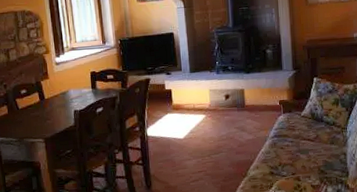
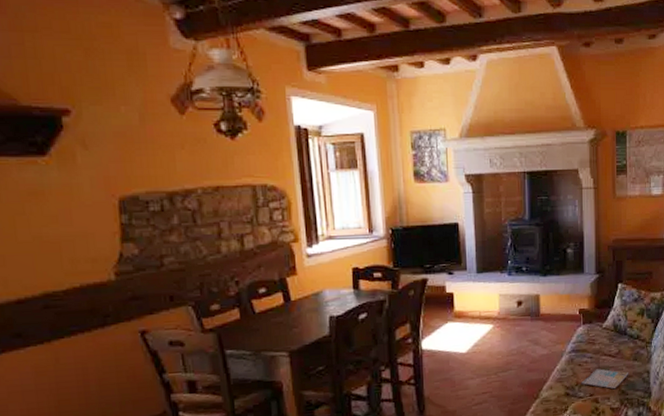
book: none [284,151,327,169] -> present [581,369,629,390]

